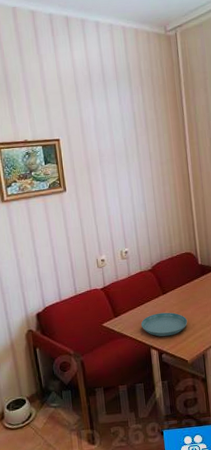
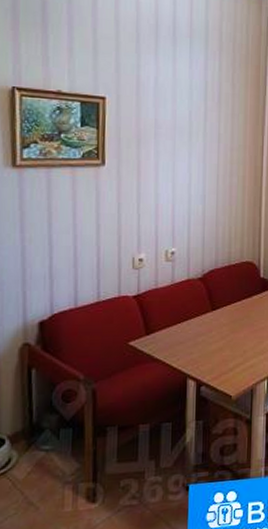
saucer: present [140,312,188,337] -> none [178,333,238,365]

